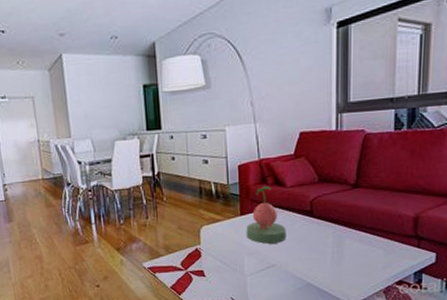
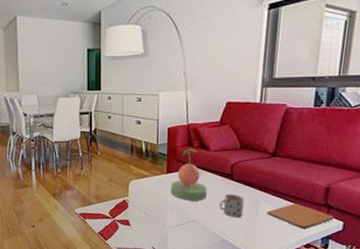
mug: none [300,232,328,259] -> present [218,193,245,218]
book: none [352,236,426,265] -> present [266,203,334,230]

